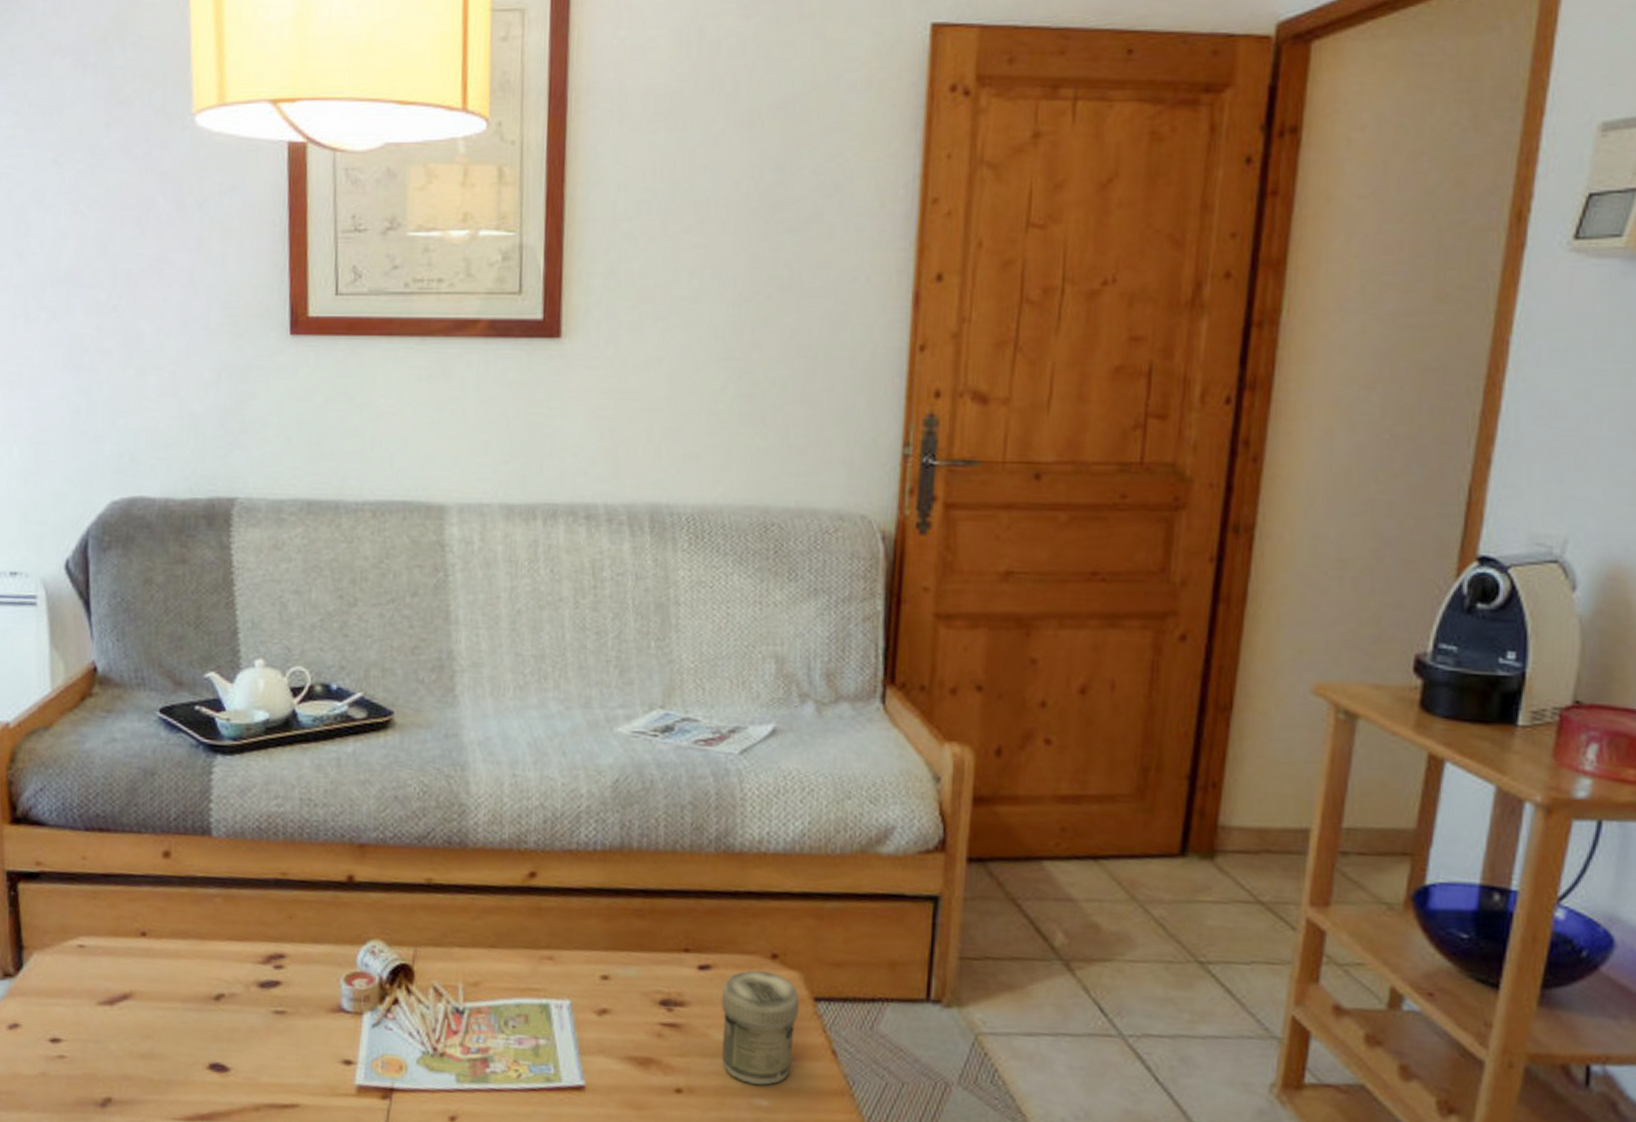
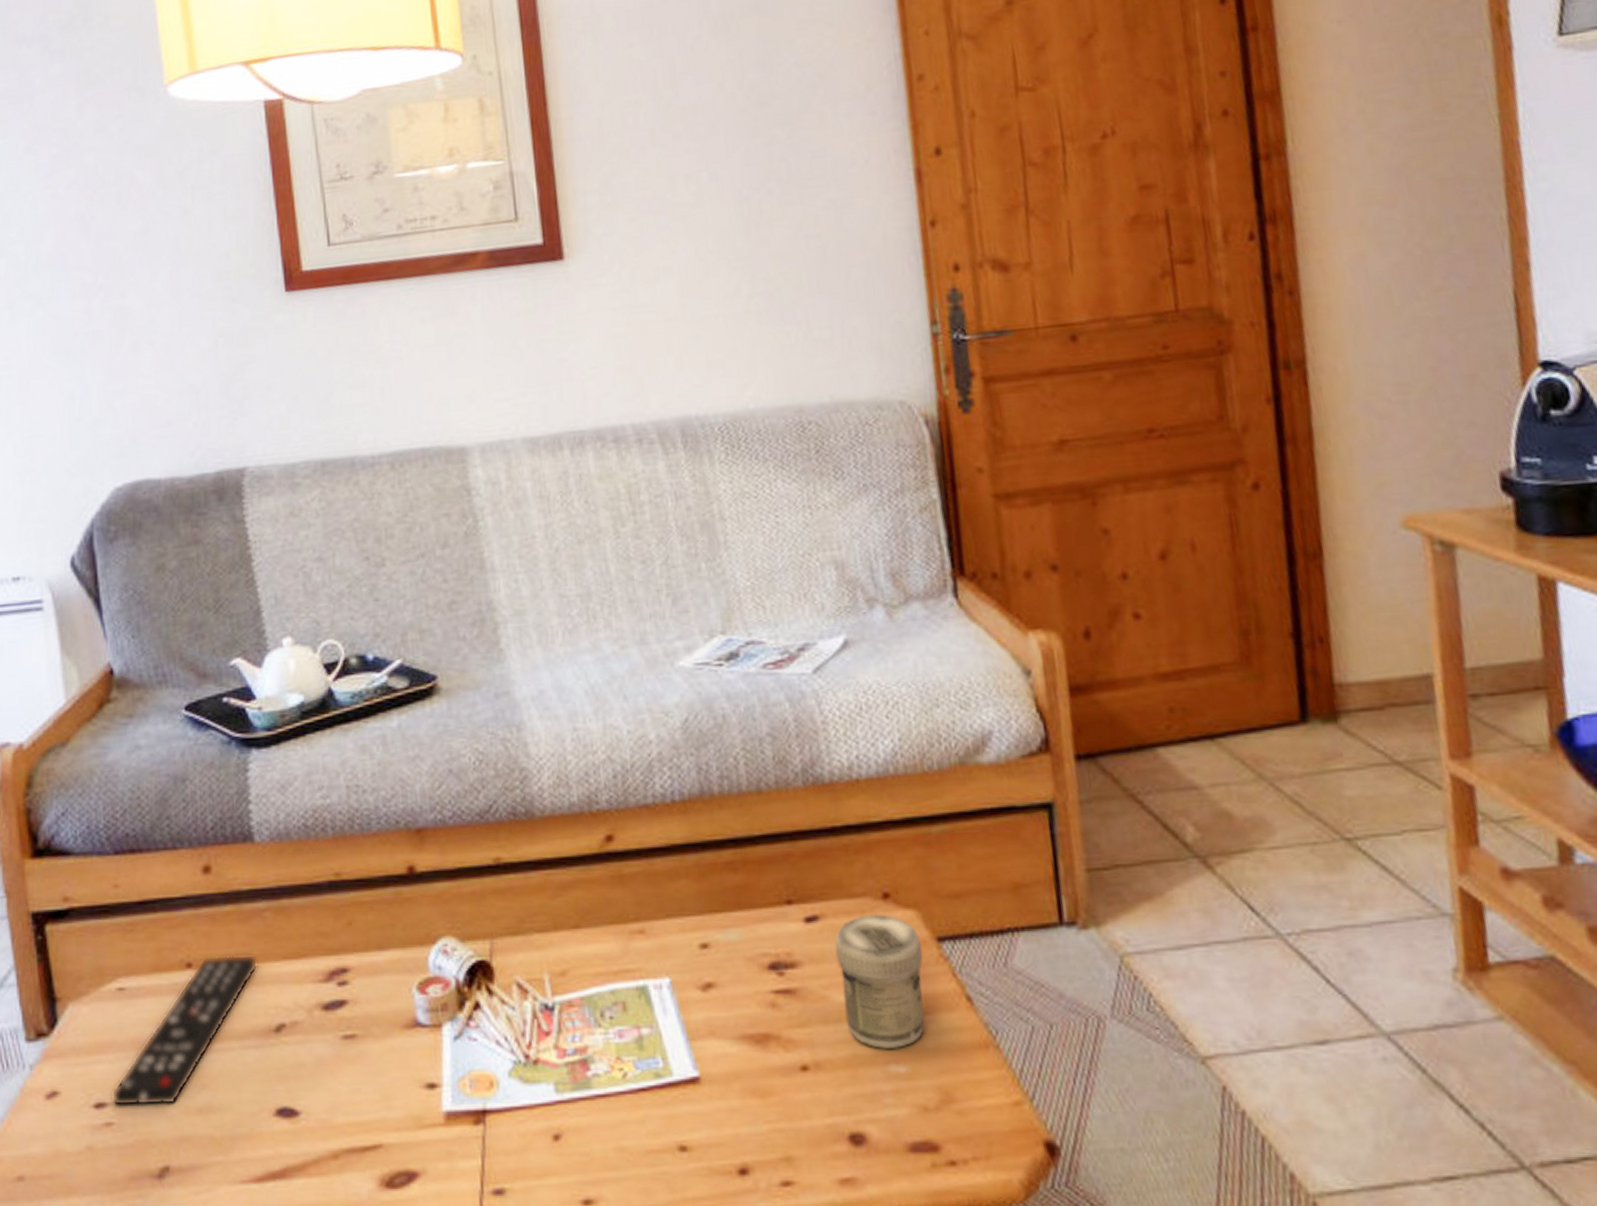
remote control: none [65,929,205,1049] -> present [111,954,258,1107]

